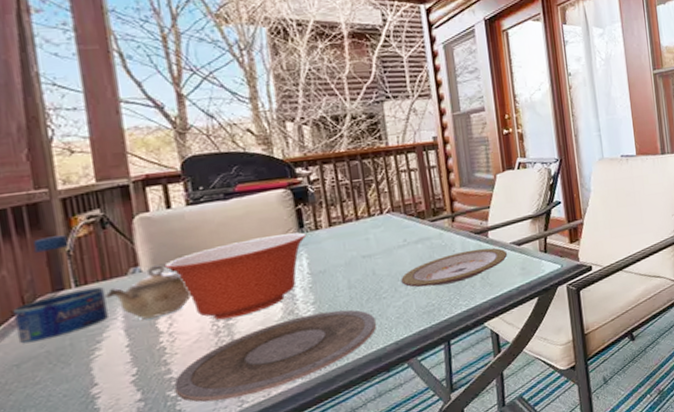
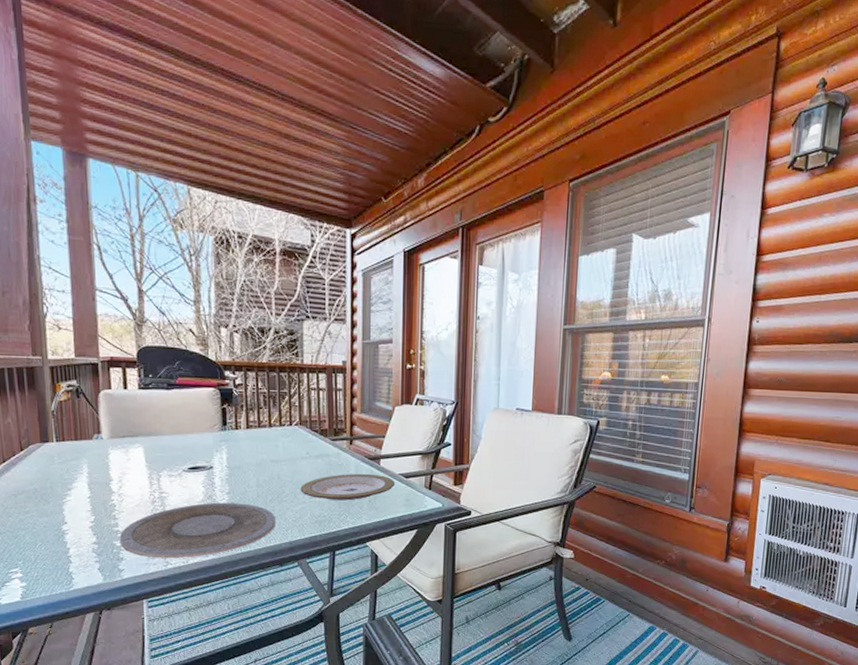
water bottle: present [13,235,108,344] -> none [14,397,77,480]
teapot: present [105,265,192,320] -> none [76,436,138,479]
mixing bowl: present [164,232,307,320] -> none [119,427,228,492]

